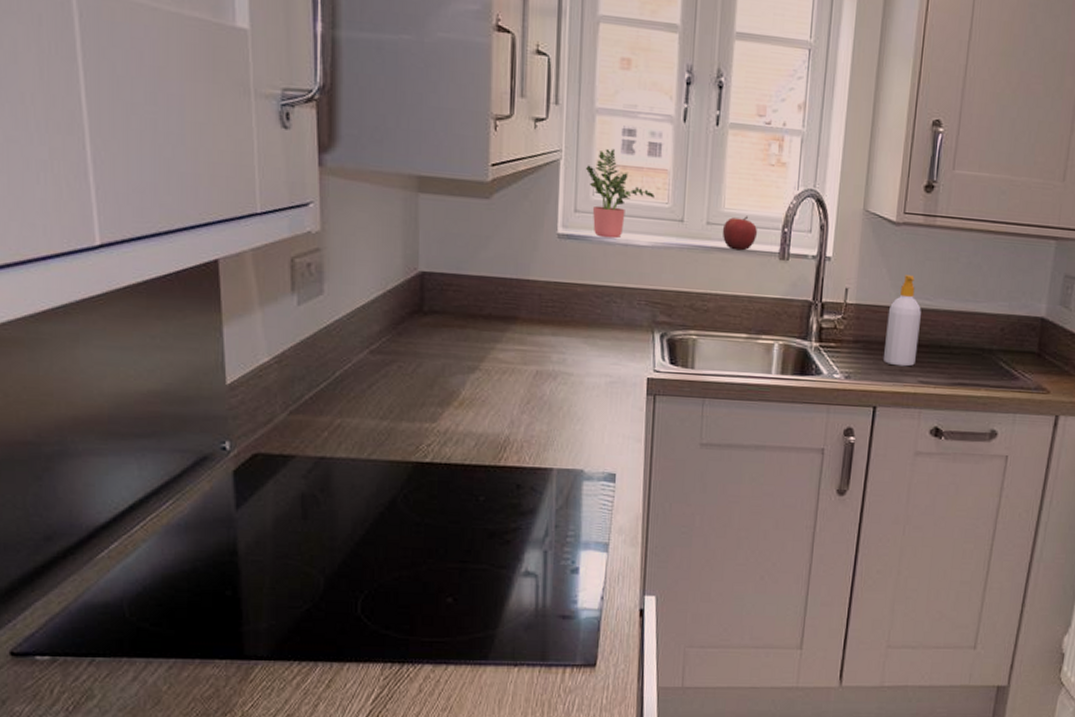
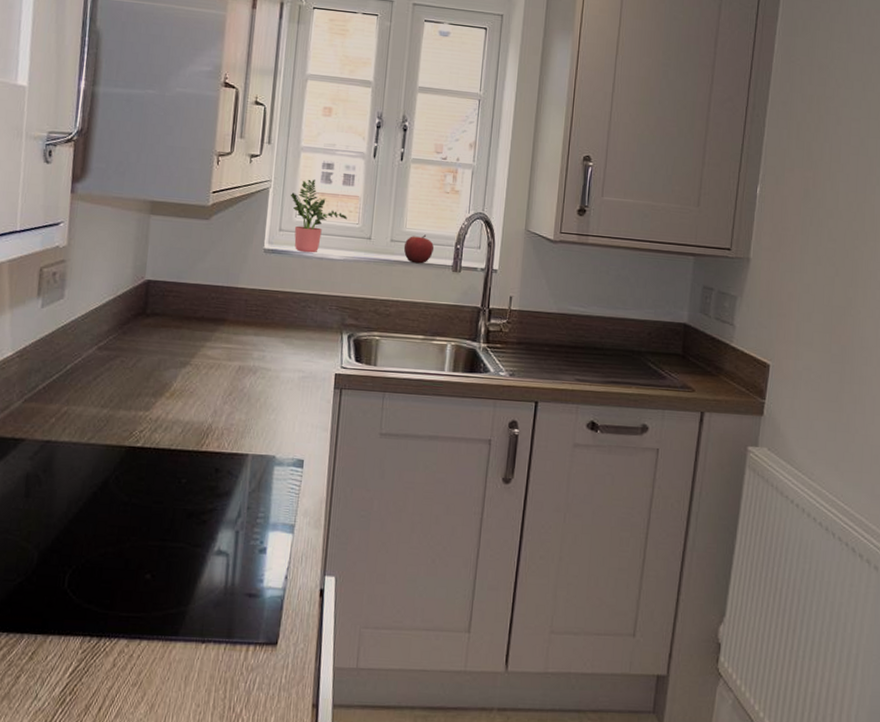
soap bottle: present [882,275,921,367] -> none [543,285,577,366]

